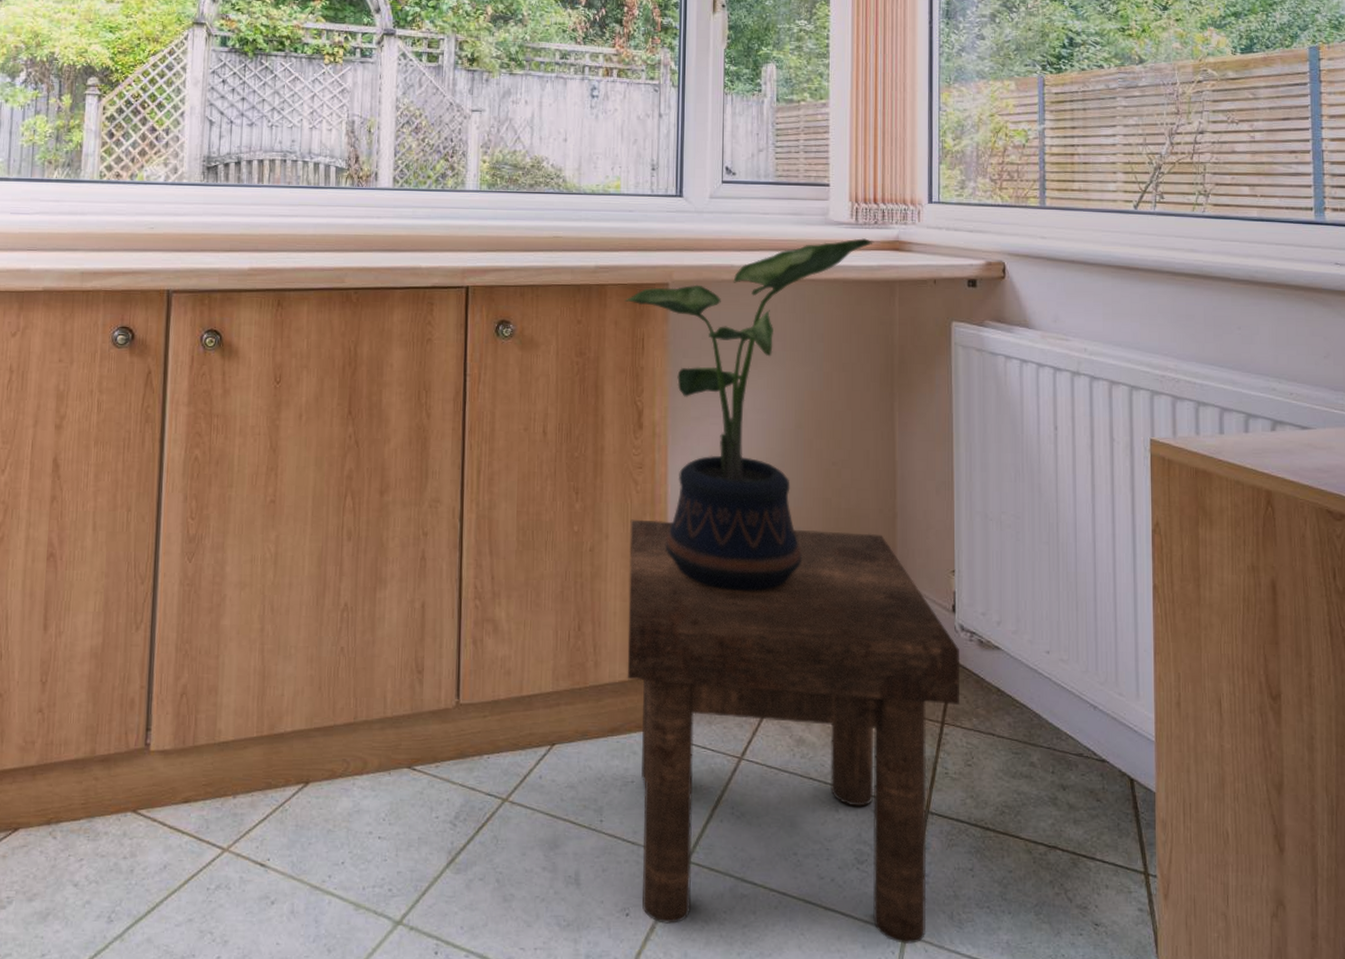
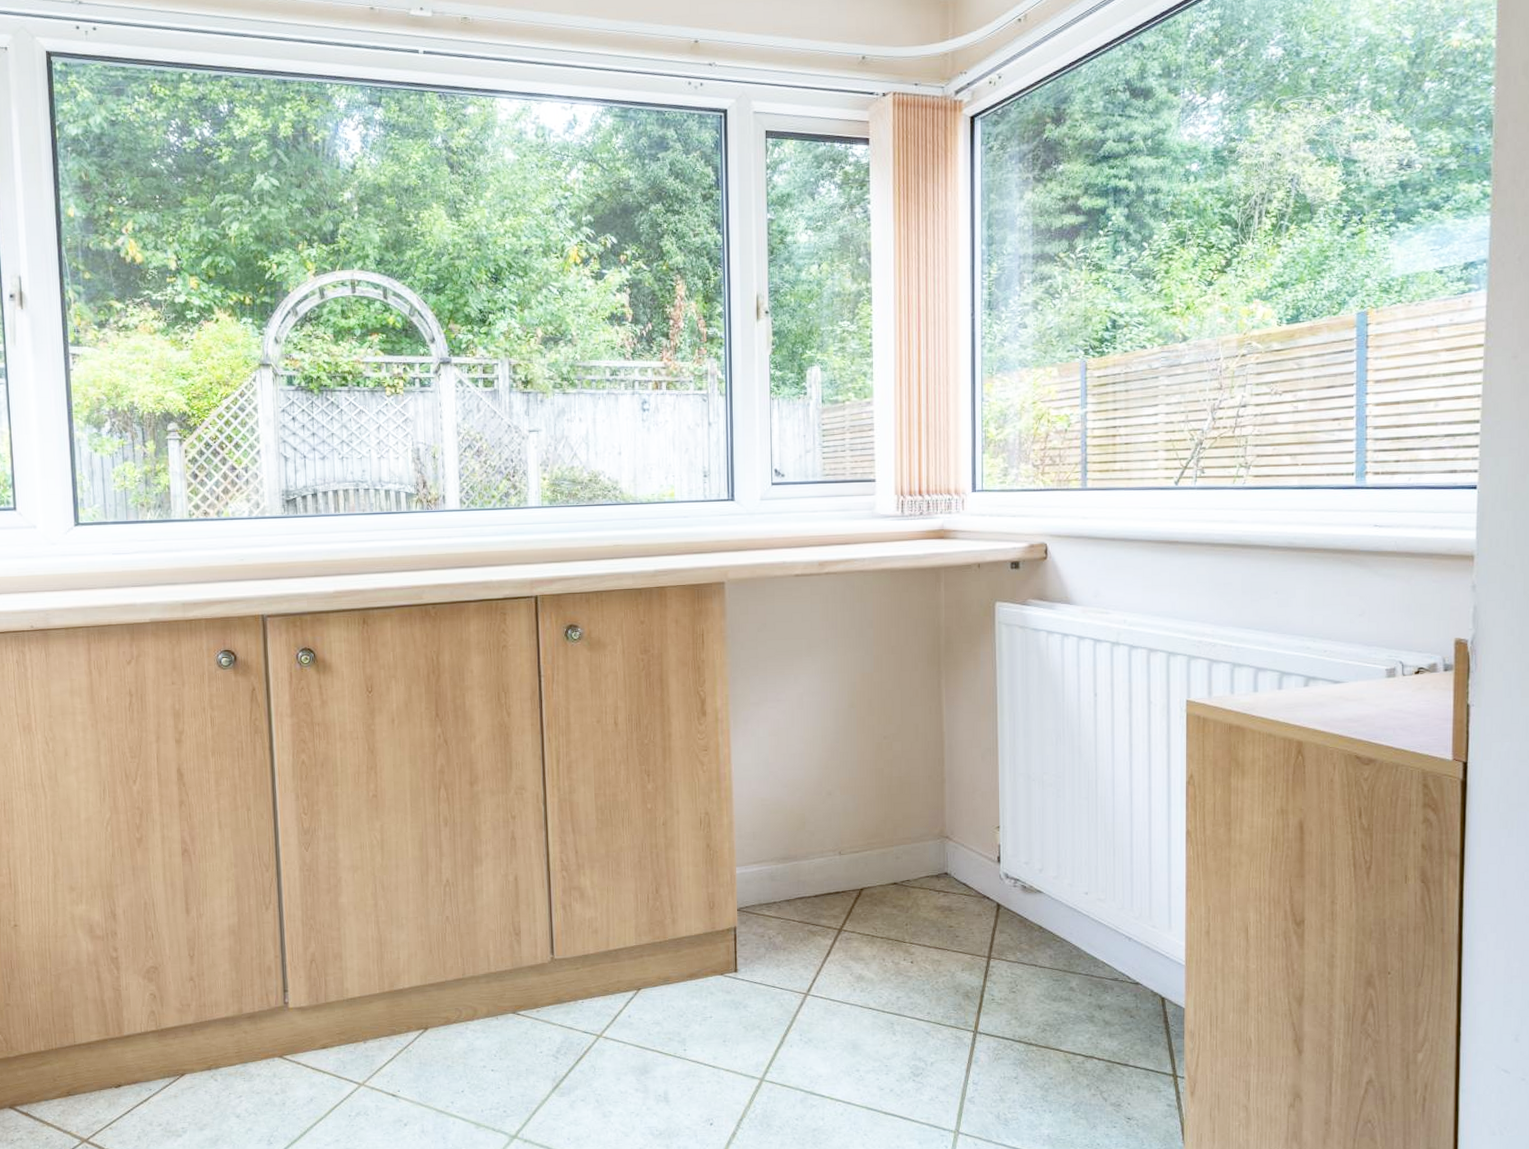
potted plant: present [624,238,875,592] -> none [684,529,920,854]
stool: present [627,519,959,945] -> none [698,795,1004,1140]

